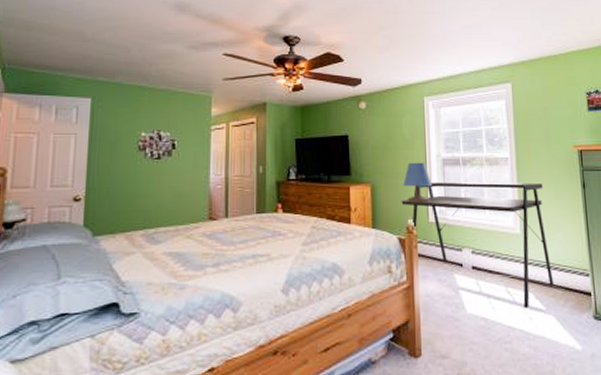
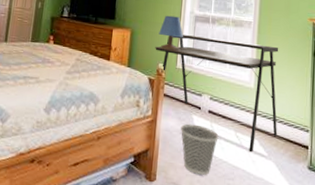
wastebasket: none [442,284,488,342] -> present [180,124,219,175]

